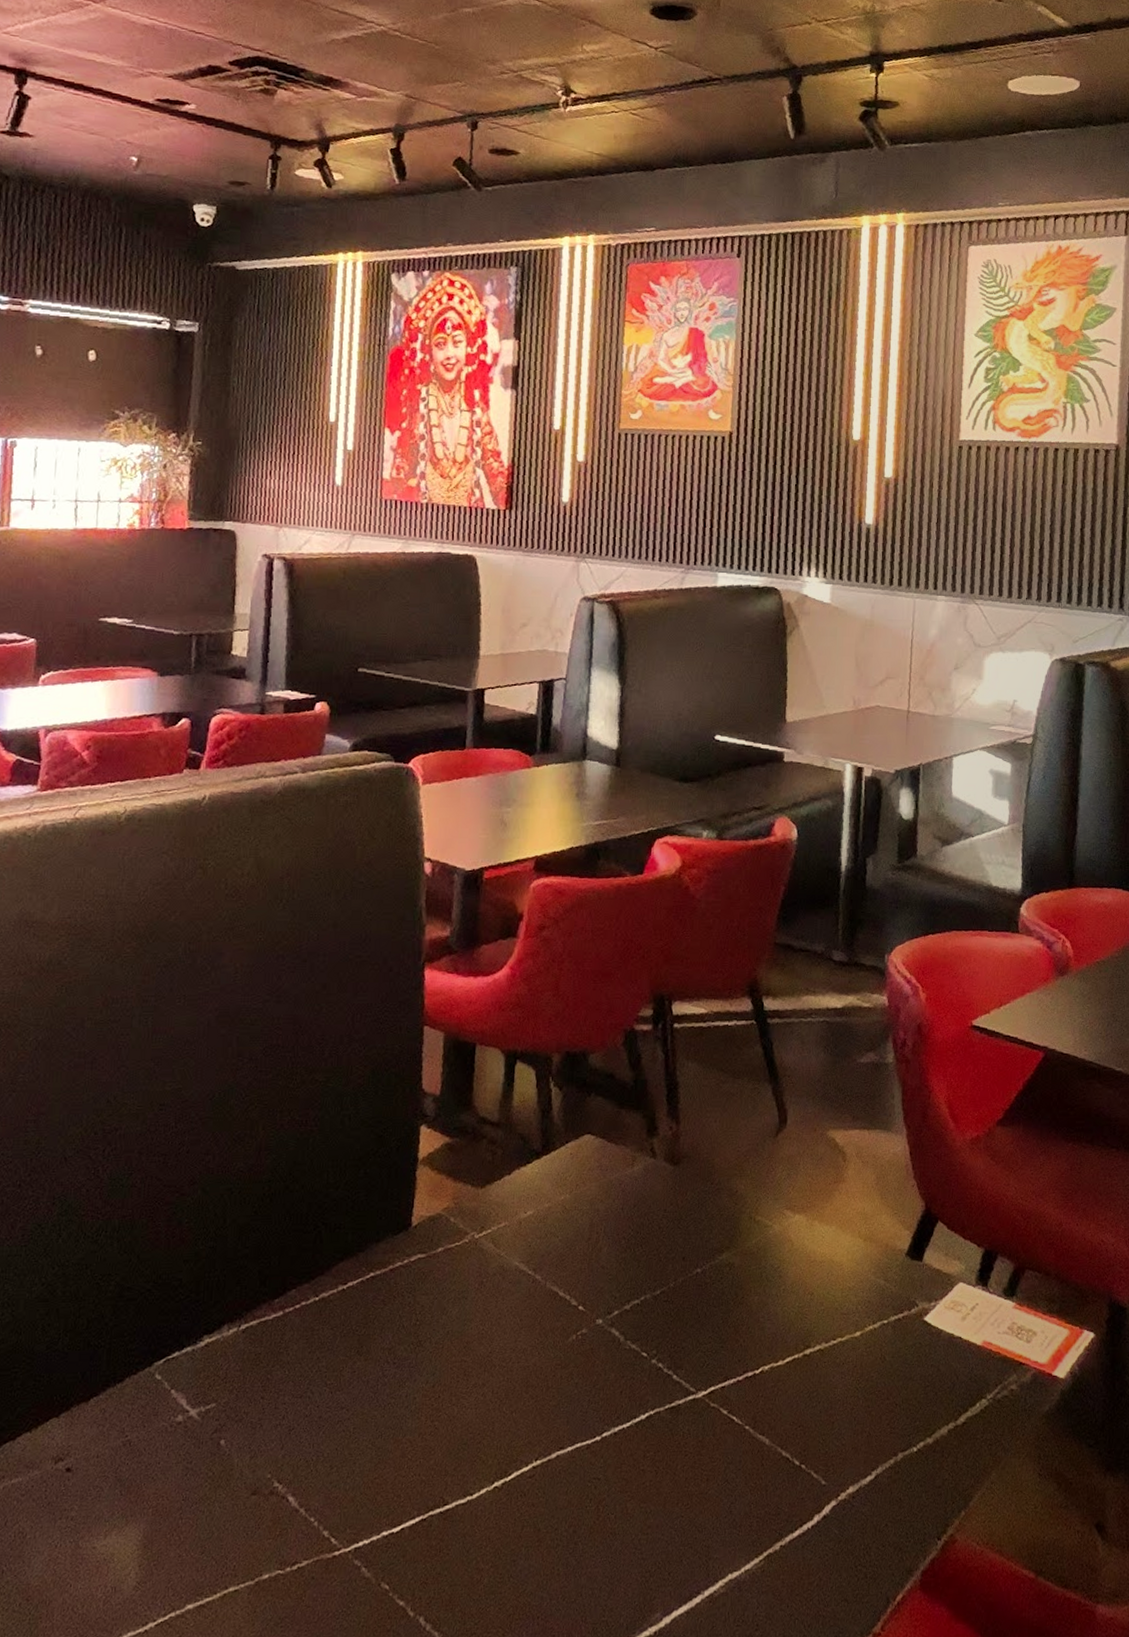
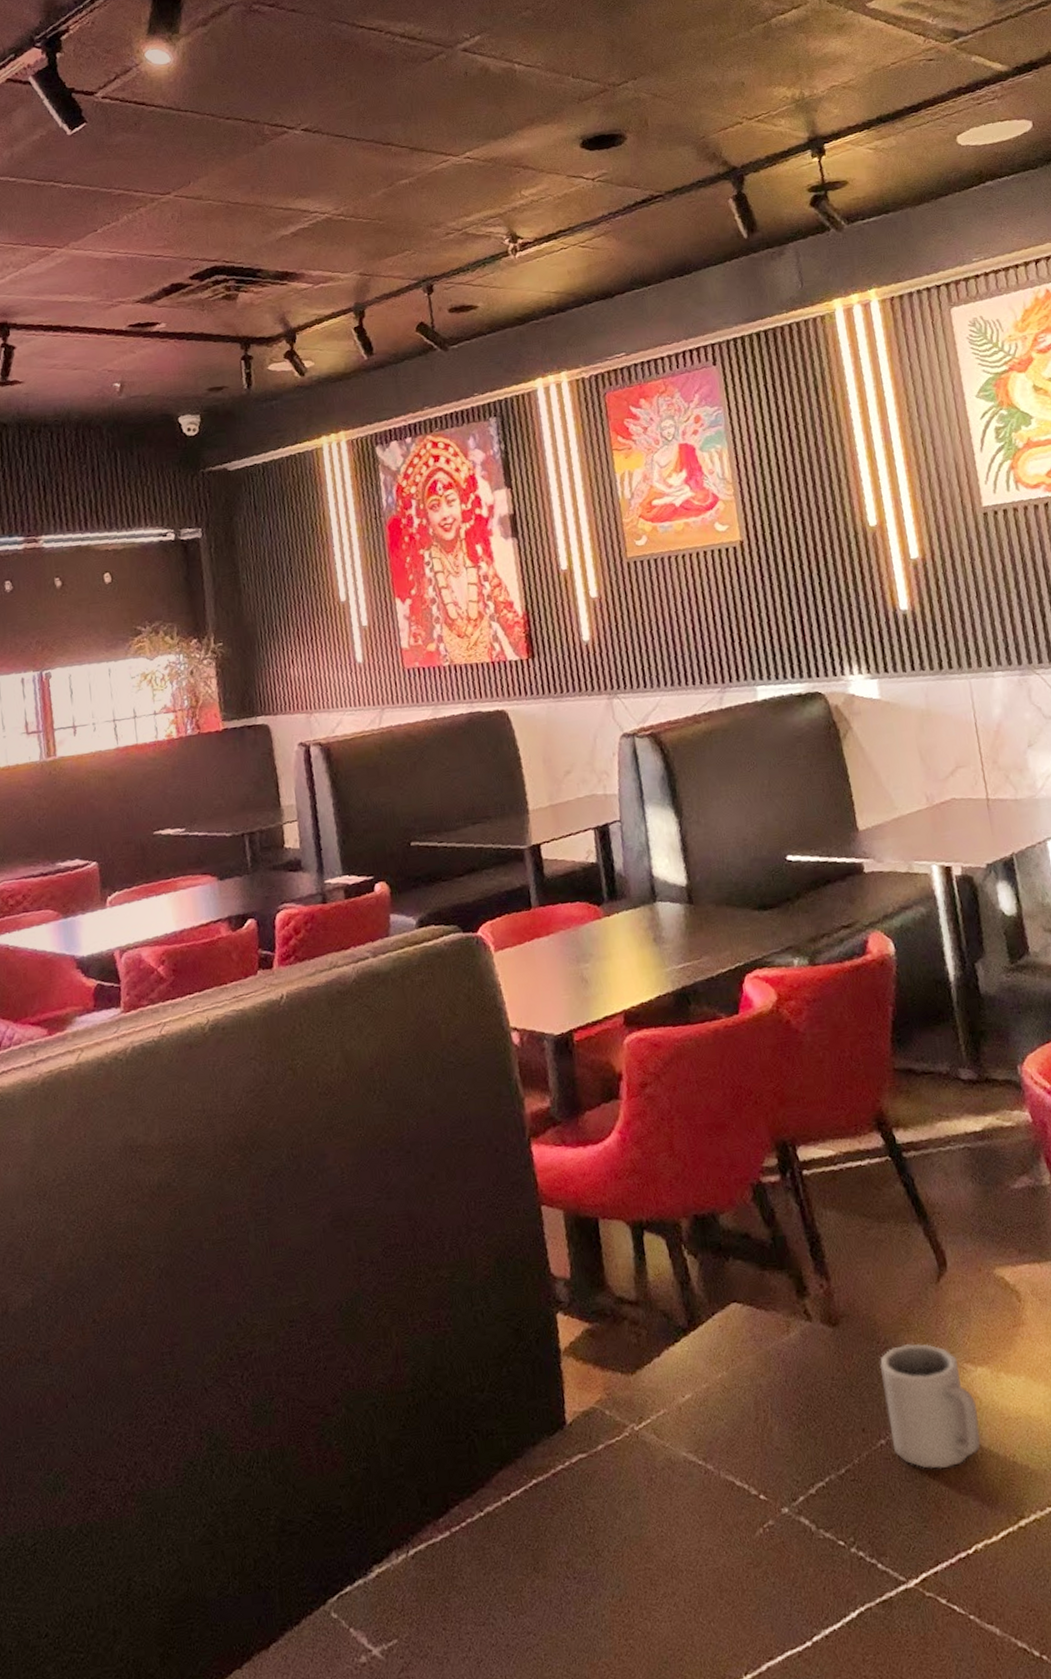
cup: none [708,1188,789,1298] -> present [880,1344,981,1469]

